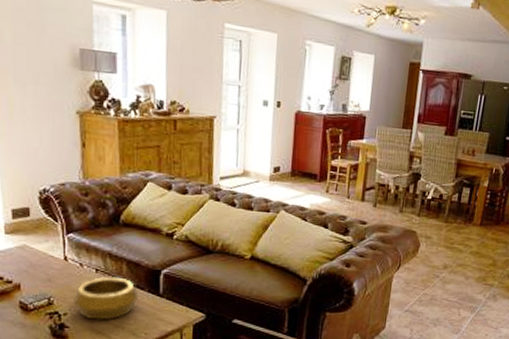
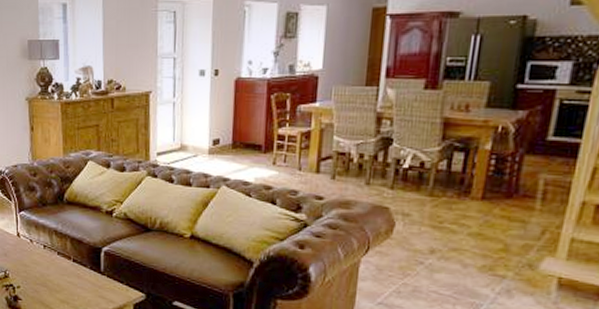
decorative bowl: present [74,276,139,321] -> none [25,252,82,295]

